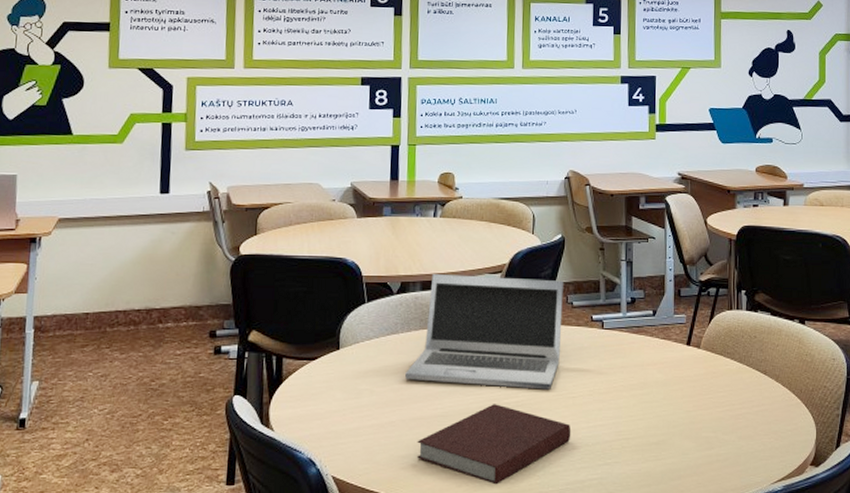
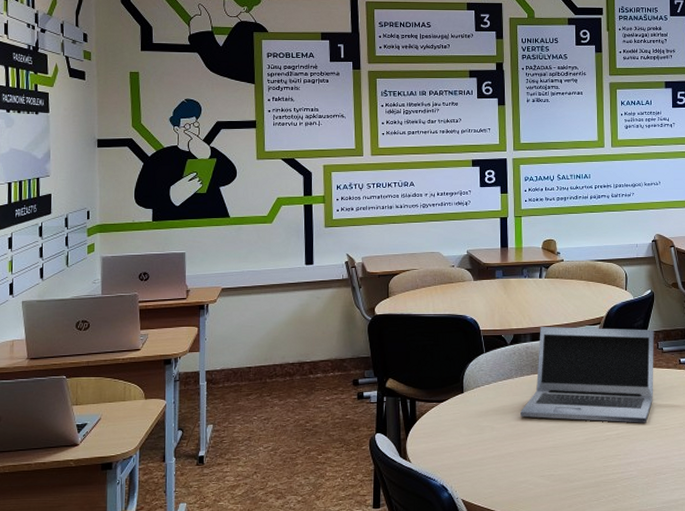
notebook: present [416,404,571,485] -> none [533,436,665,505]

